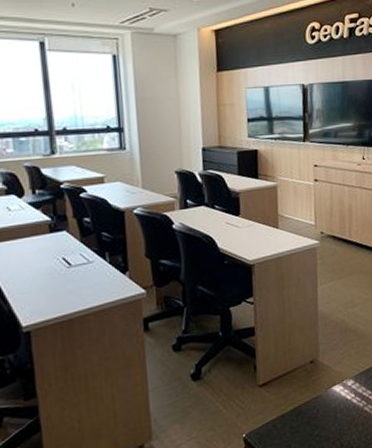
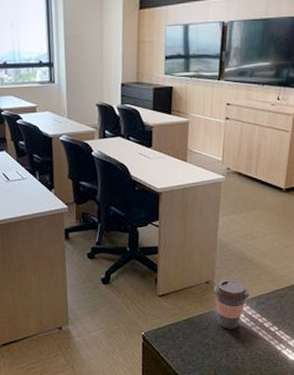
coffee cup: none [319,354,358,414] -> present [213,279,249,329]

